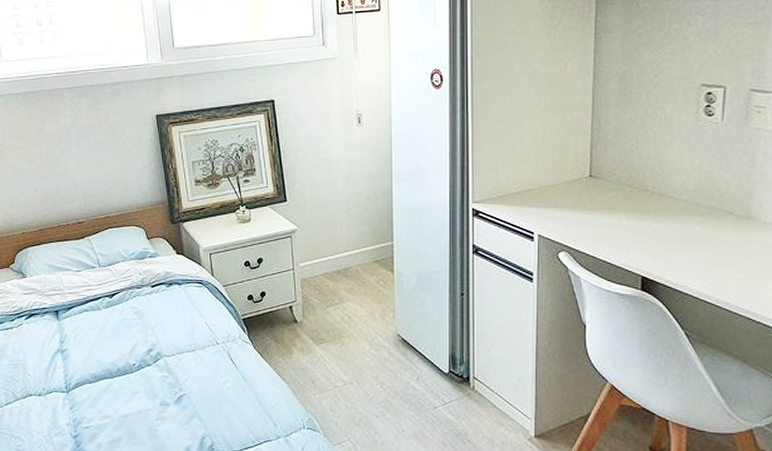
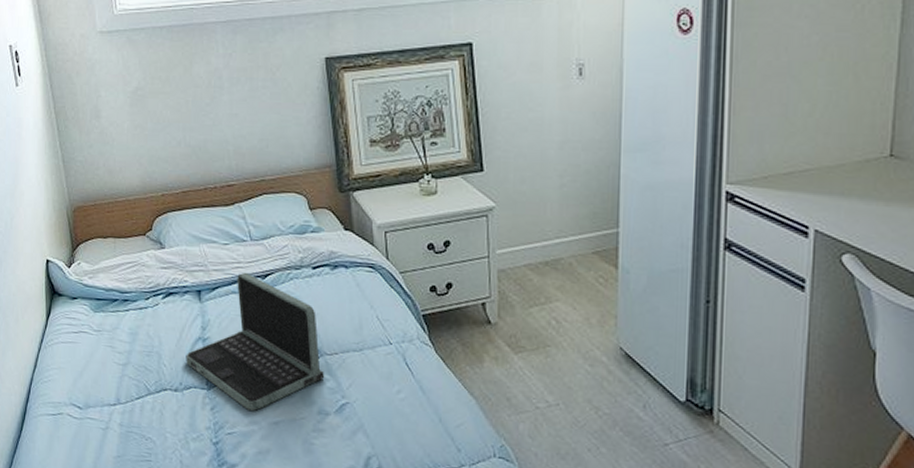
laptop: none [47,293,164,407] -> present [186,272,324,411]

